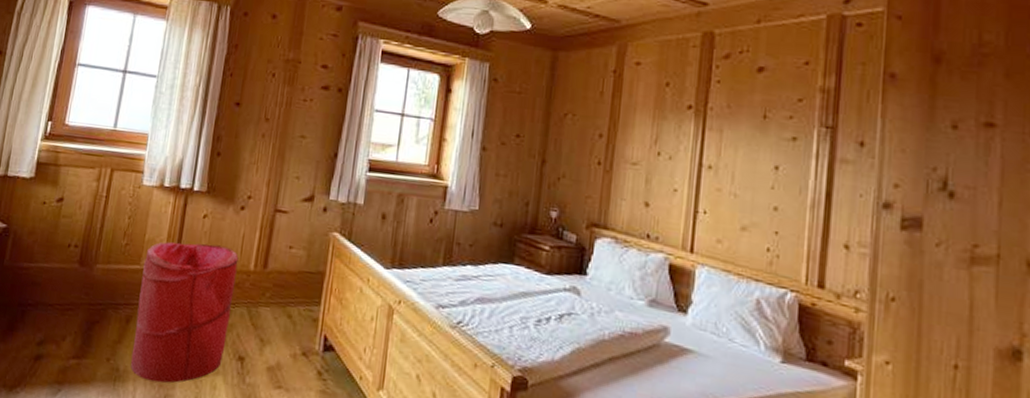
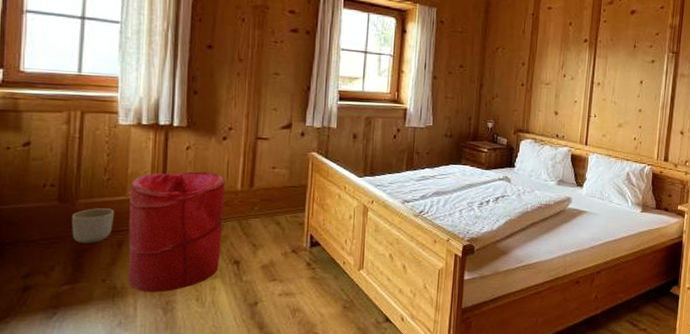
planter: none [86,275,128,315] -> present [72,208,115,243]

